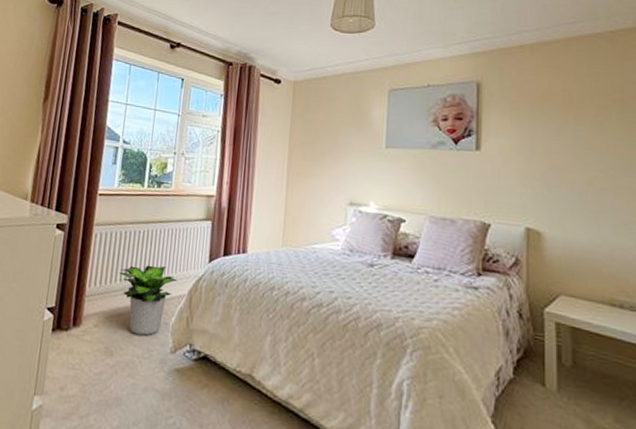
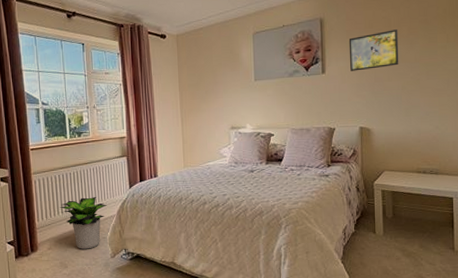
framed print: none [514,106,583,153] -> present [348,29,399,71]

